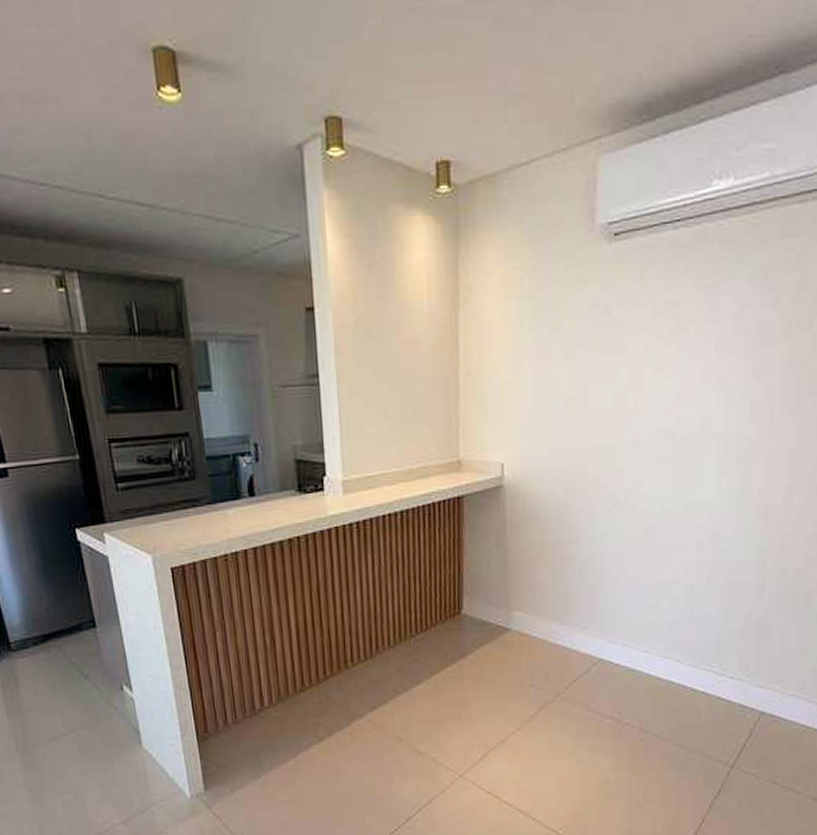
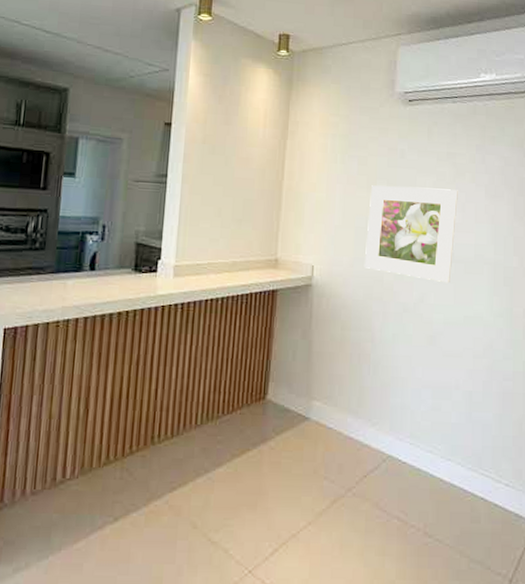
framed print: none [565,349,680,467] -> present [365,185,458,283]

